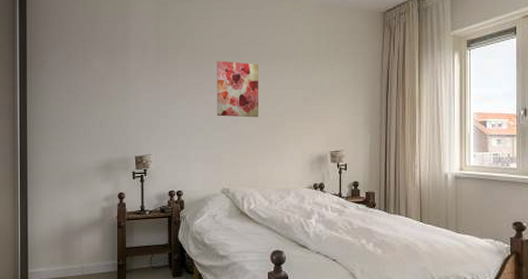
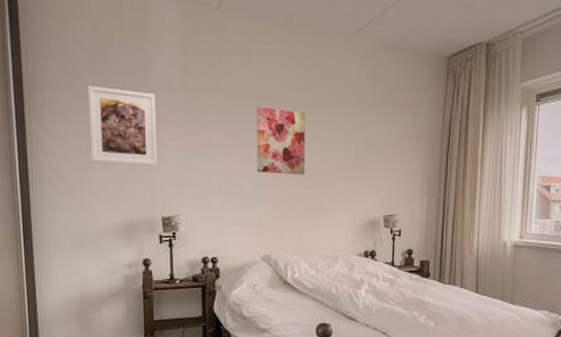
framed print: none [77,49,133,114] -> present [87,85,158,167]

